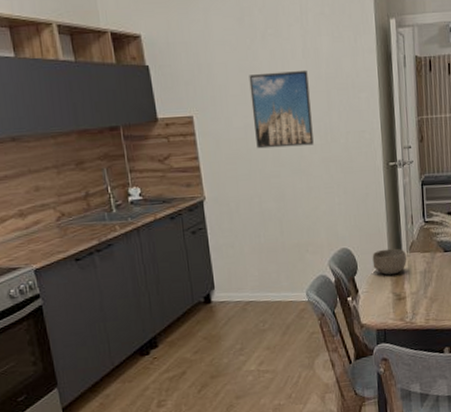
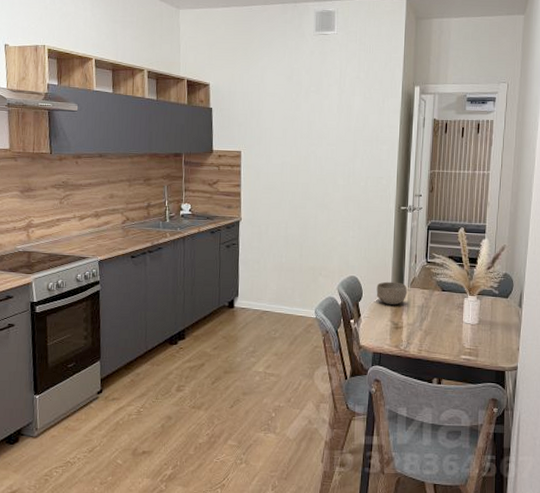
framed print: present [249,70,314,149] -> none [289,122,340,185]

